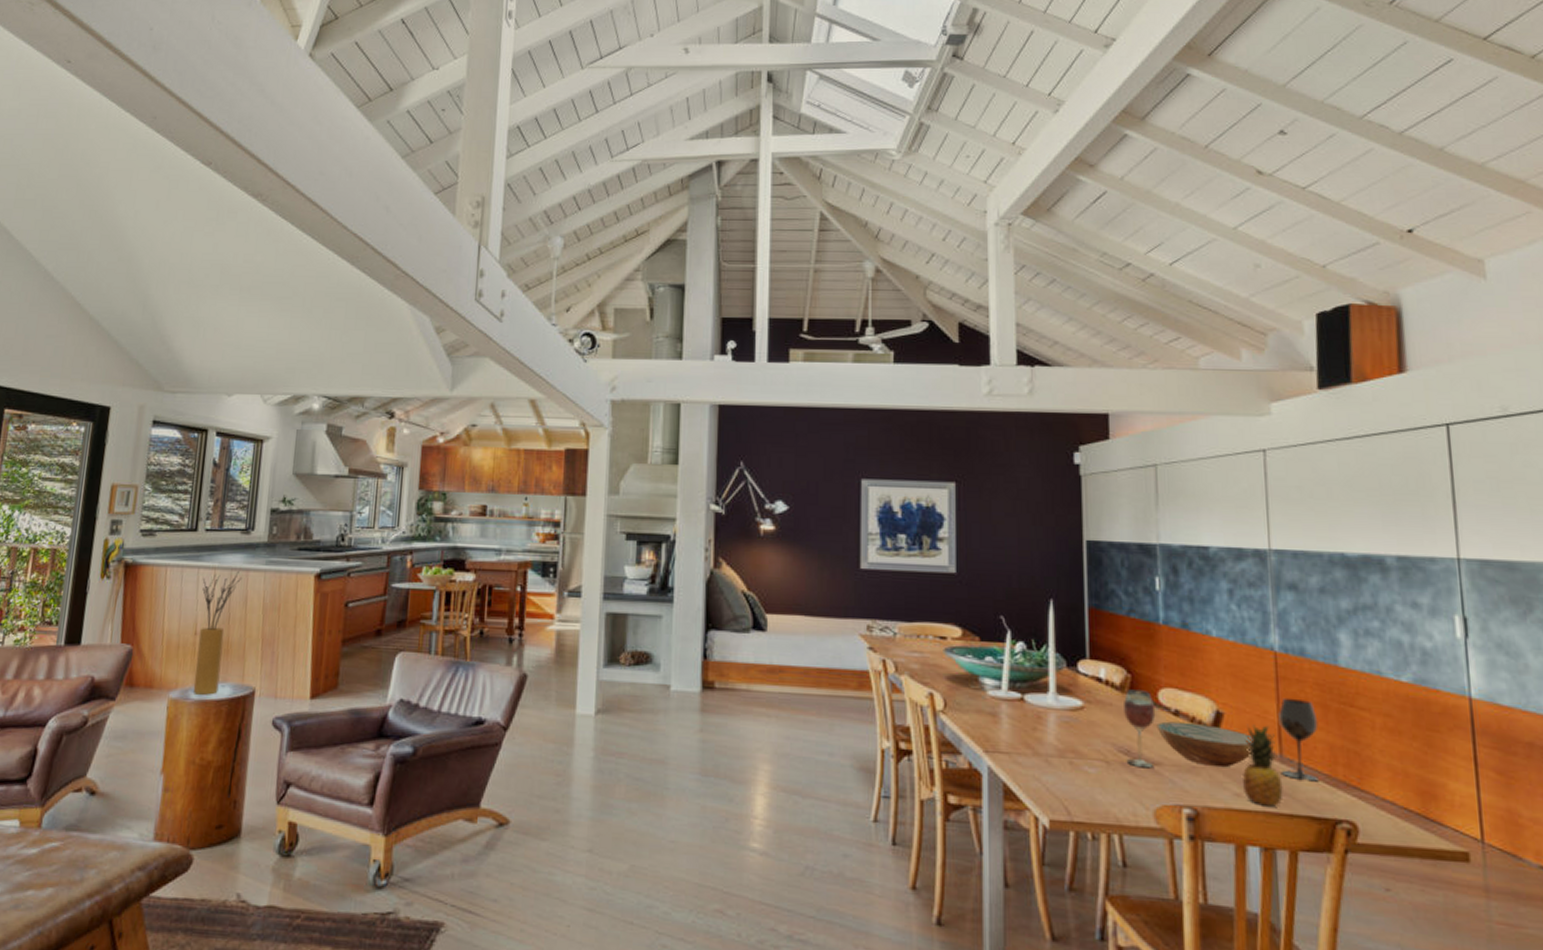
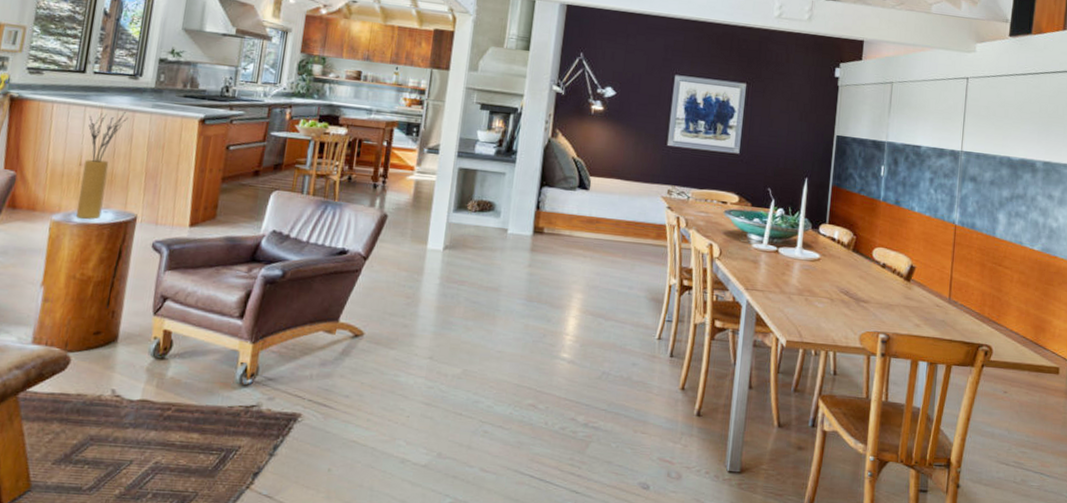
wineglass: present [1122,689,1156,769] -> none [845,247,870,305]
bowl: present [1156,721,1253,768] -> none [869,271,933,306]
fruit: present [1243,724,1283,807] -> none [922,275,948,334]
wineglass: present [1278,697,1320,782] -> none [948,258,977,318]

